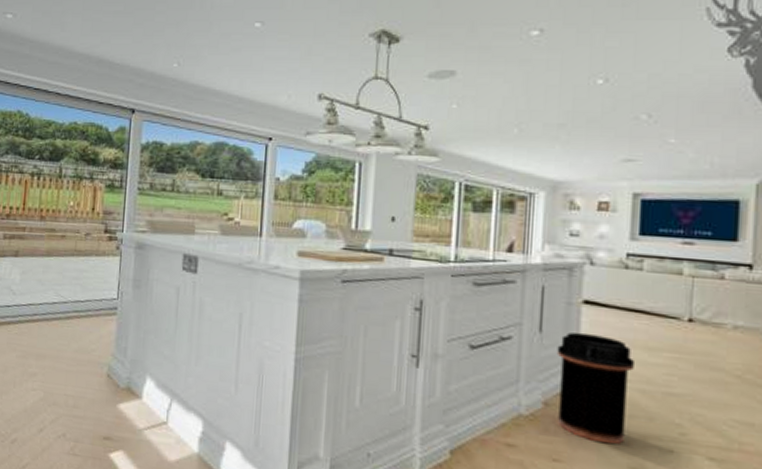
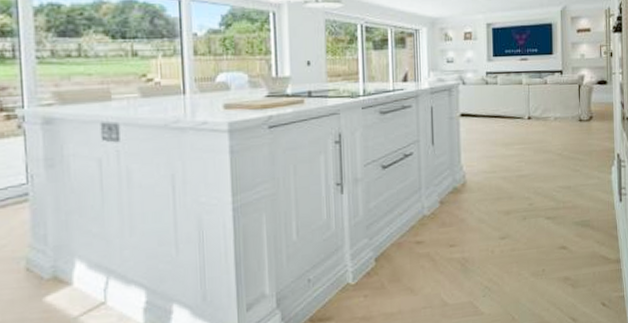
trash can: present [556,332,636,445] -> none [445,140,498,224]

